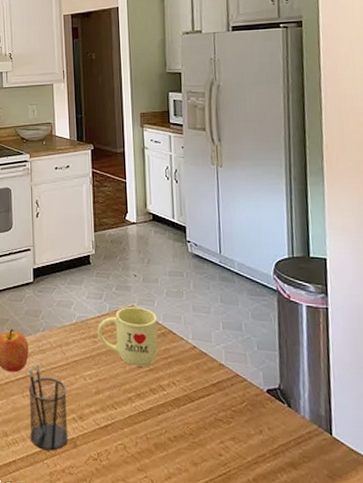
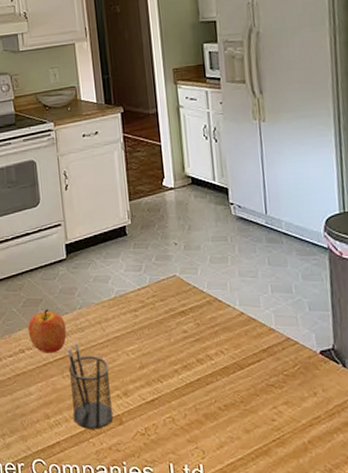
mug: present [97,306,159,367] -> none [137,276,204,338]

